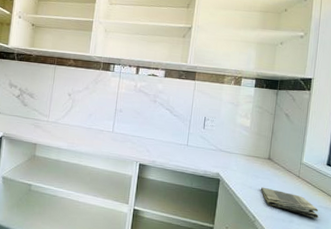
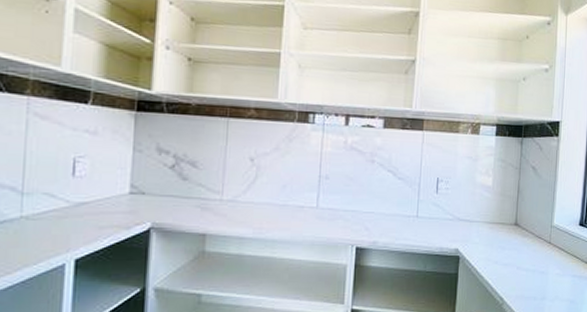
dish towel: present [260,187,319,219] -> none [507,260,573,291]

